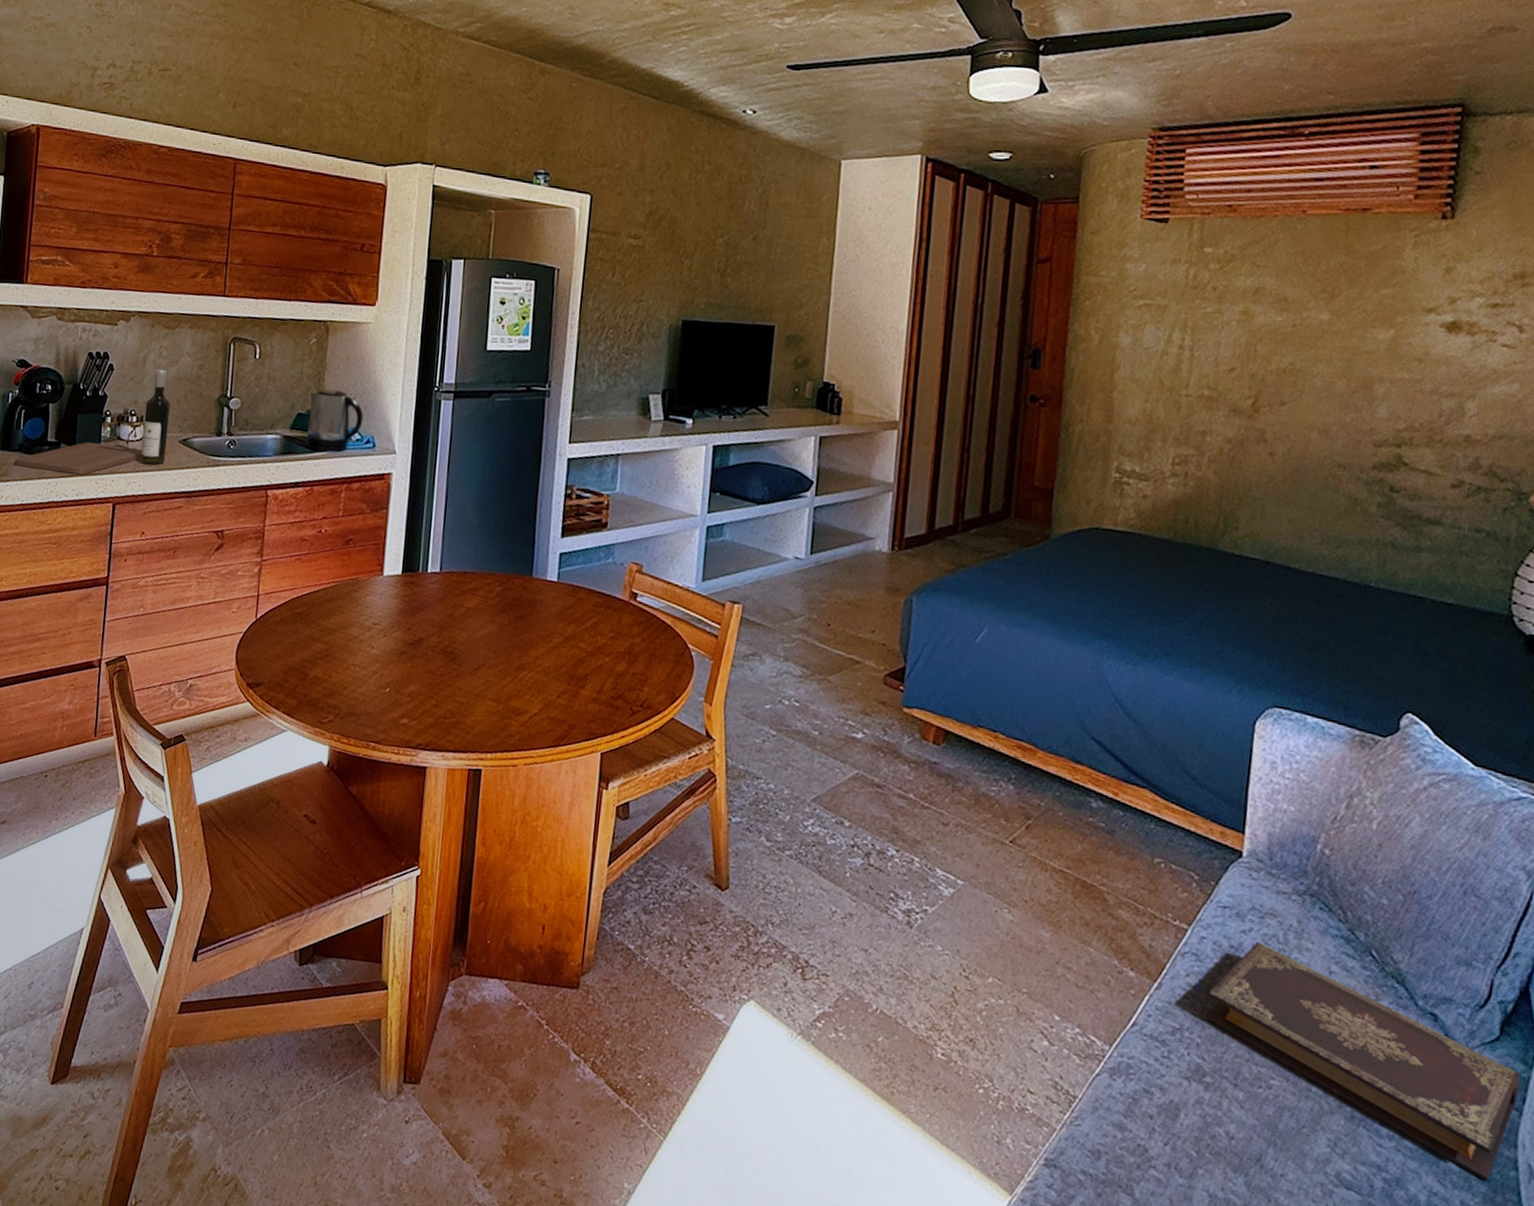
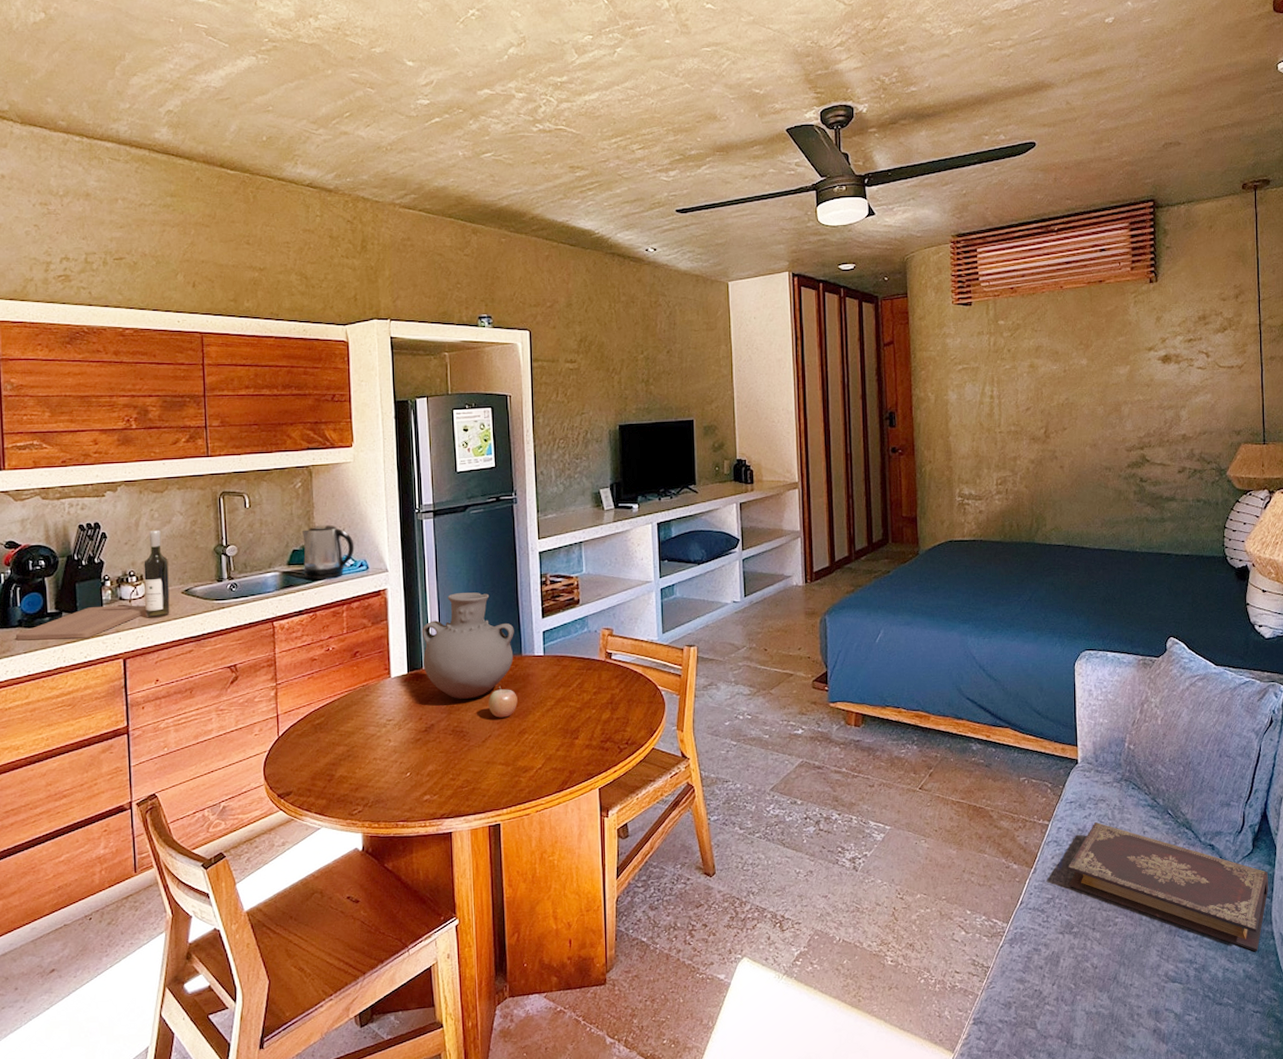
vase: none [420,491,527,617] -> present [421,592,514,699]
fruit: none [486,608,521,647] -> present [488,686,518,718]

